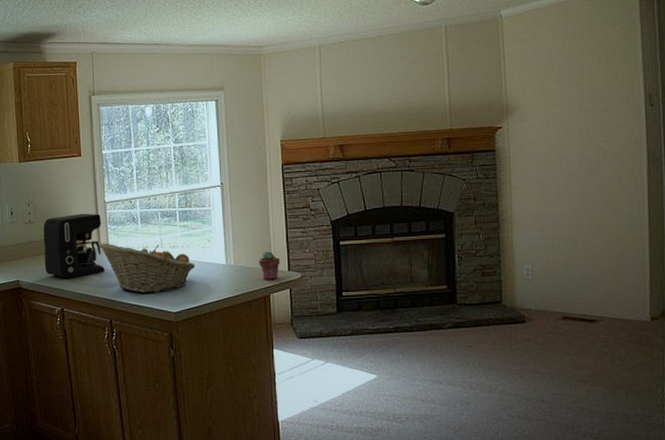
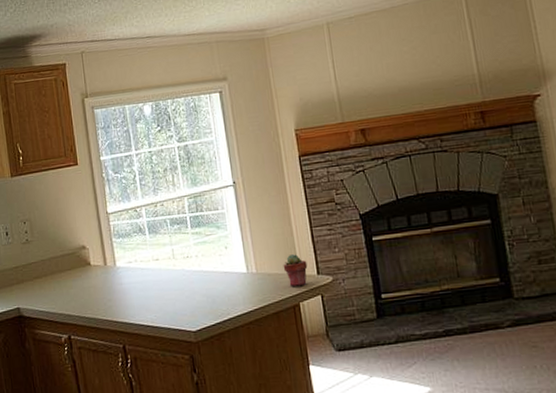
coffee maker: present [43,213,105,278] -> none [42,227,113,302]
fruit basket: present [98,243,196,293] -> none [104,255,213,312]

